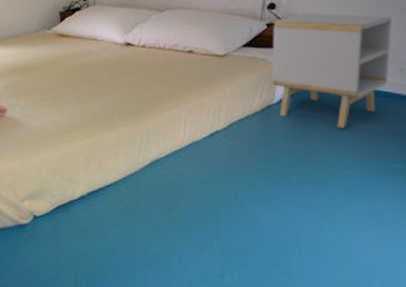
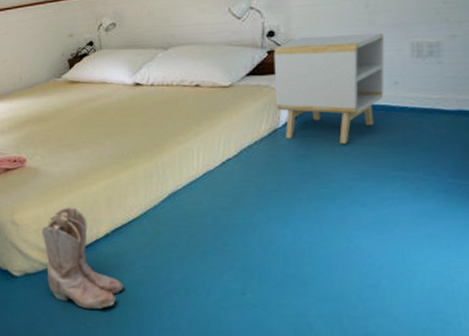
boots: none [15,162,95,275] -> present [42,206,124,310]

